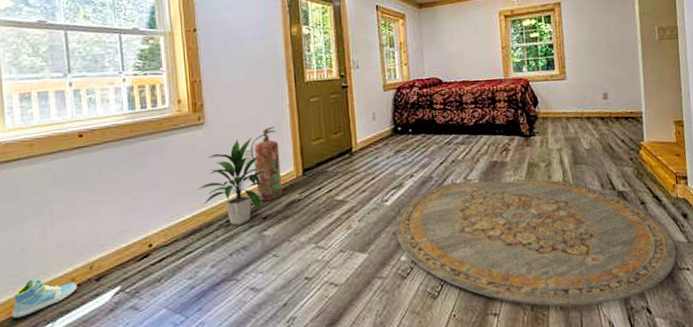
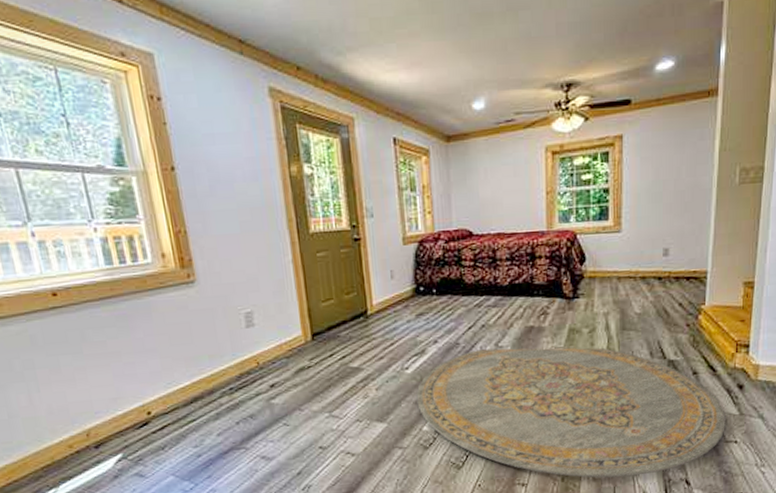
sneaker: present [12,279,77,319] -> none [11,446,77,484]
indoor plant: present [196,137,268,226] -> none [193,297,272,393]
fire extinguisher: present [250,126,283,202] -> none [250,285,291,368]

